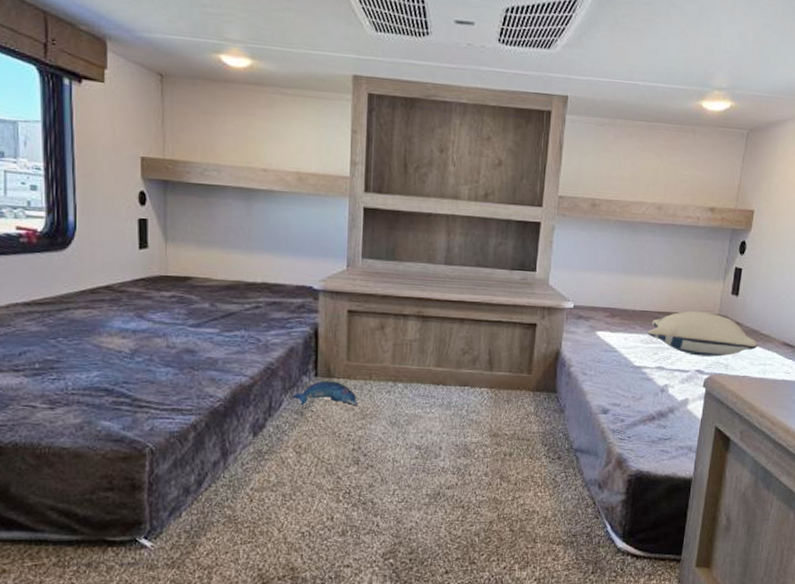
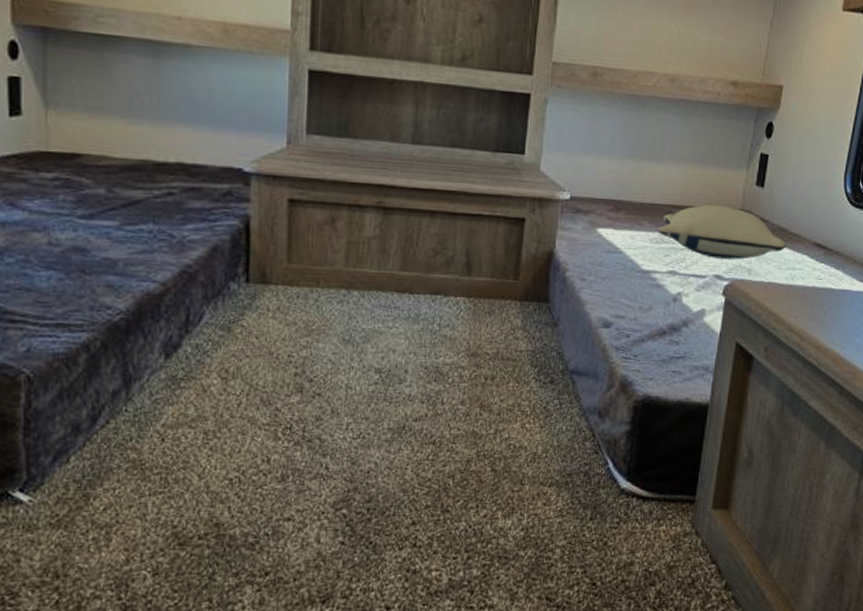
plush toy: present [292,380,357,405] -> none [215,287,301,318]

